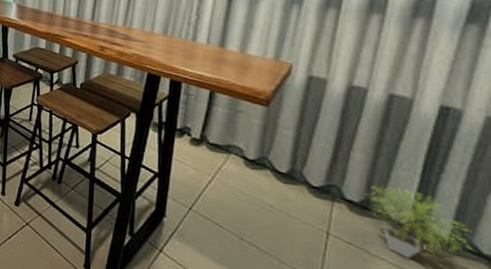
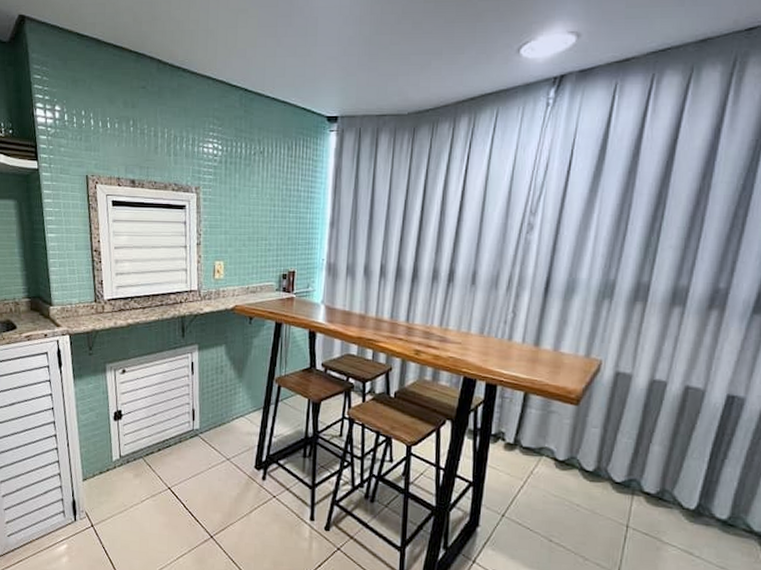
potted plant: present [366,185,472,258] -> none [661,475,747,542]

